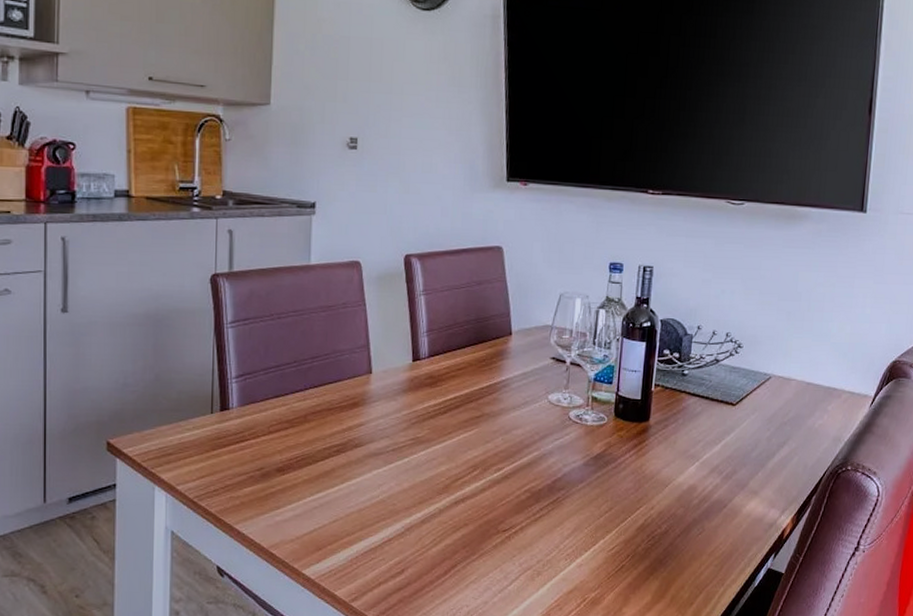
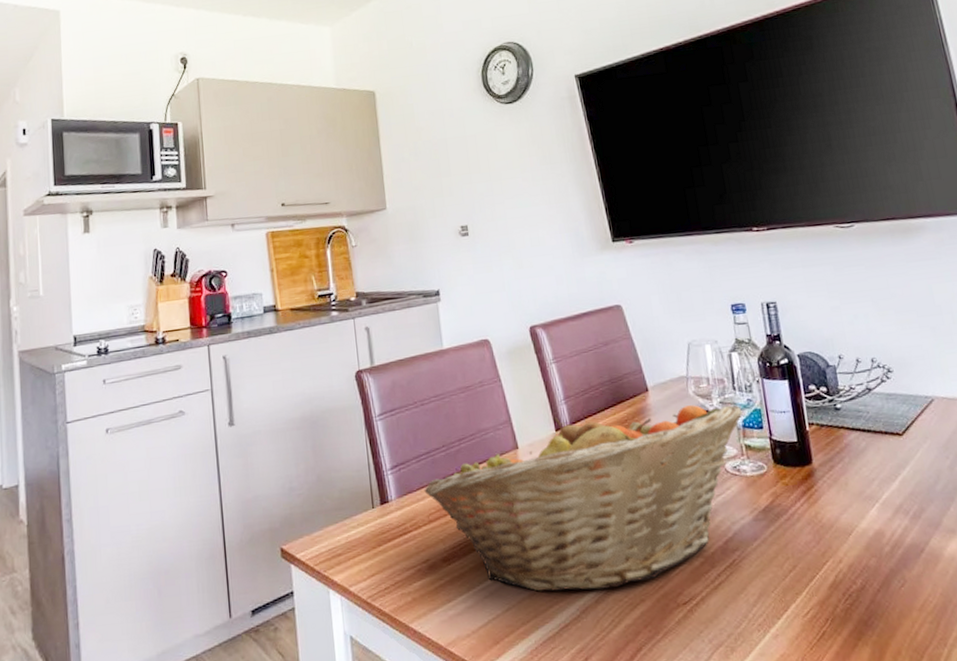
fruit basket: none [268,347,597,511] -> present [424,405,743,592]

